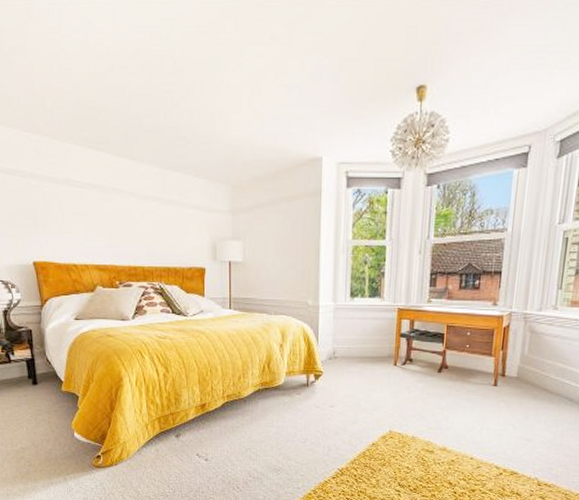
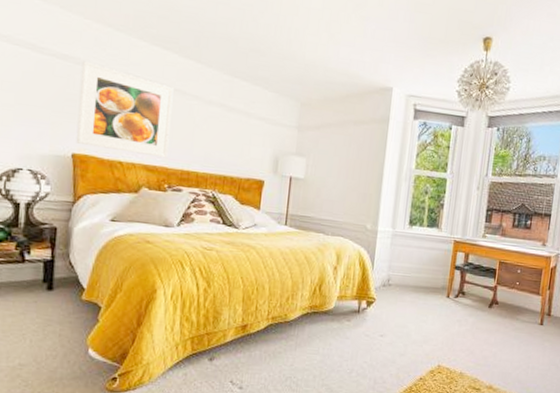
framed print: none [28,173,115,257] -> present [75,61,174,158]

